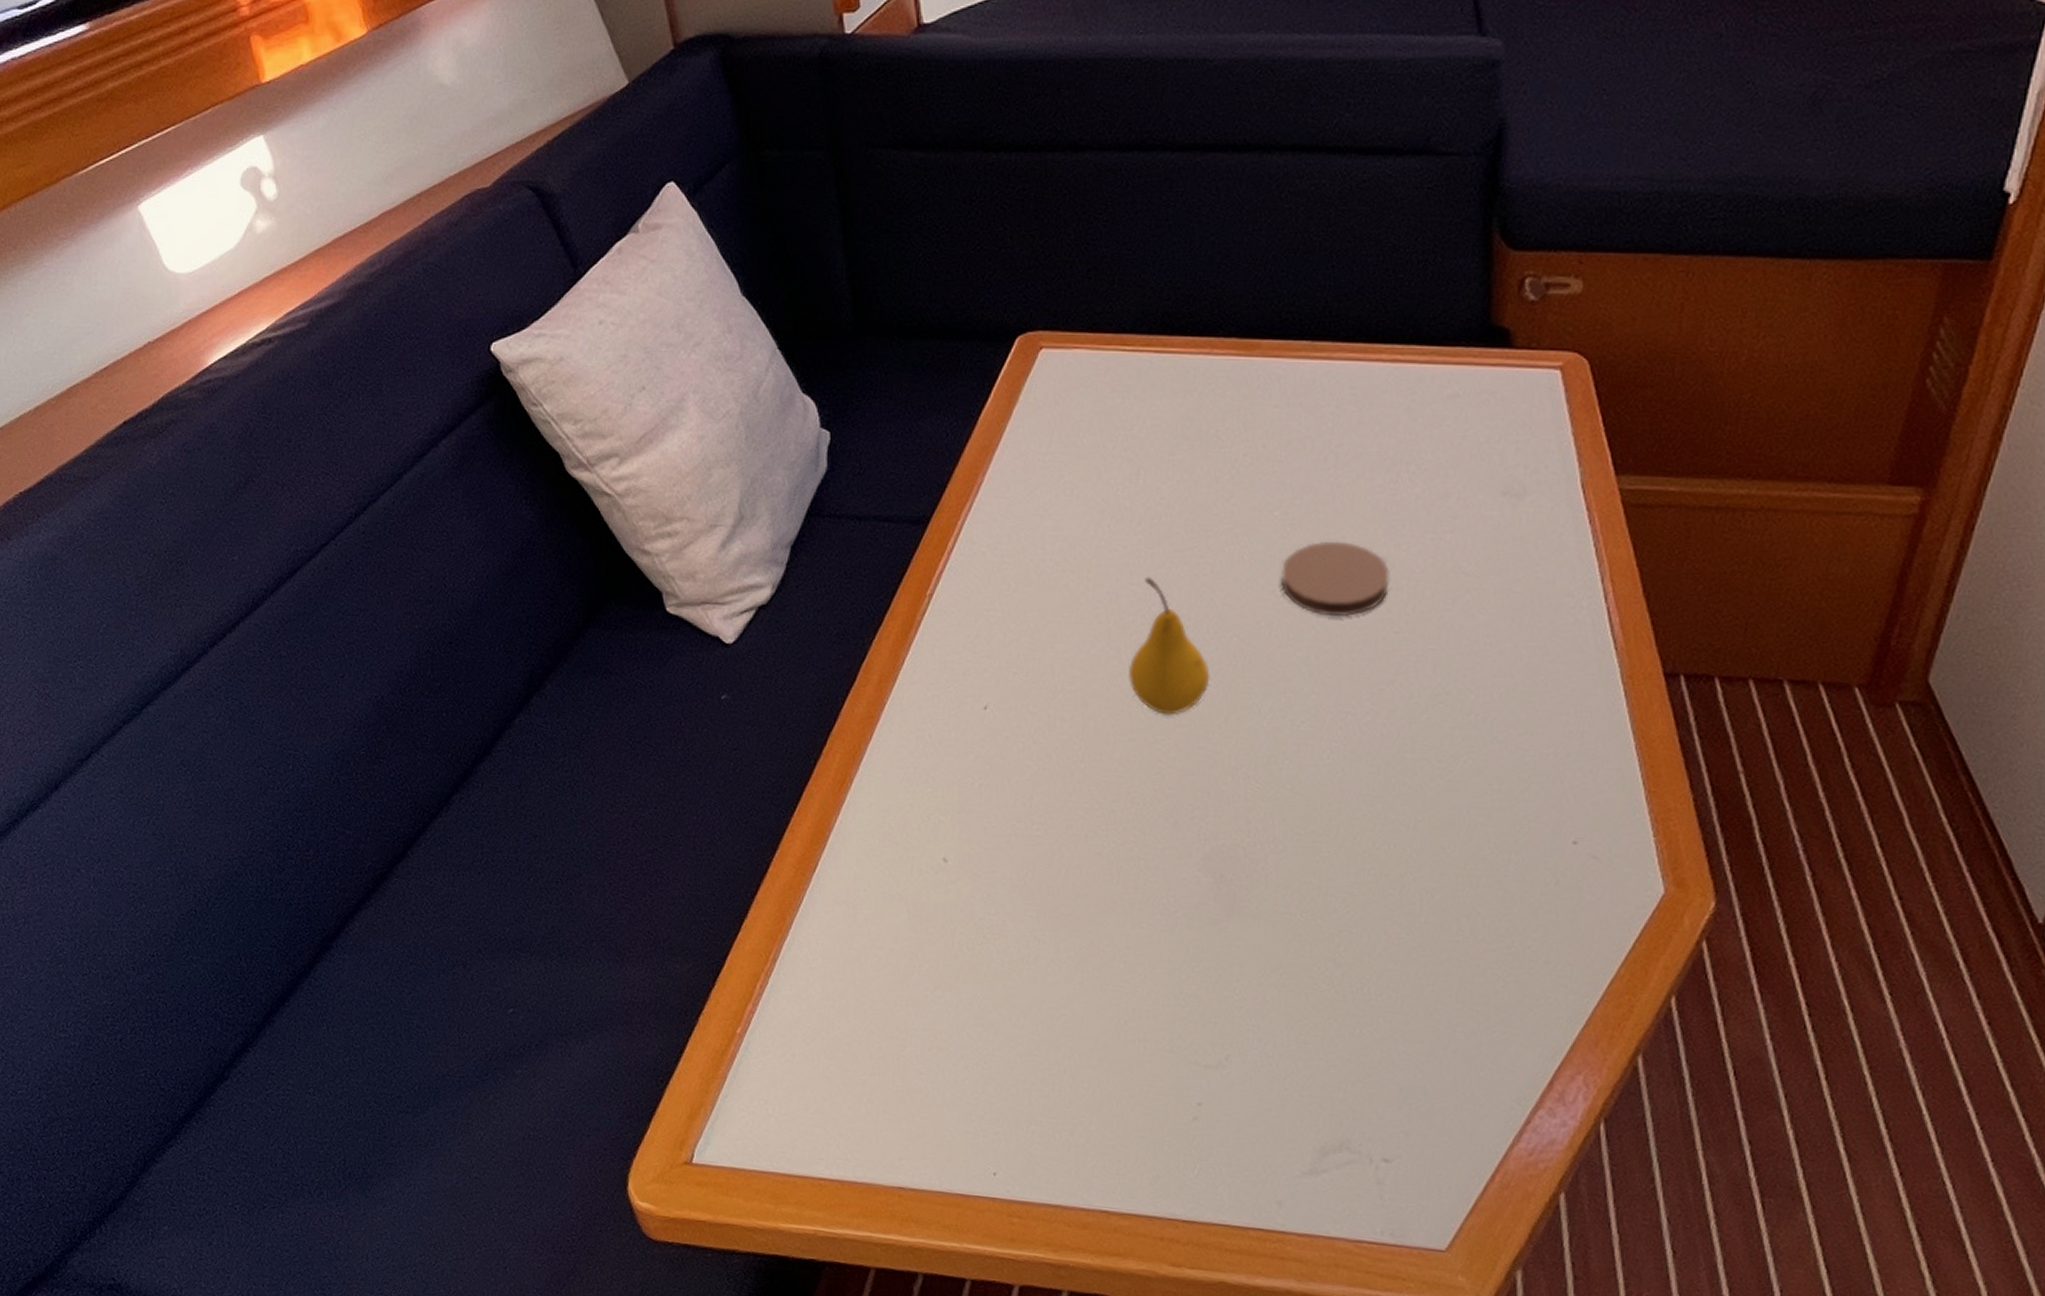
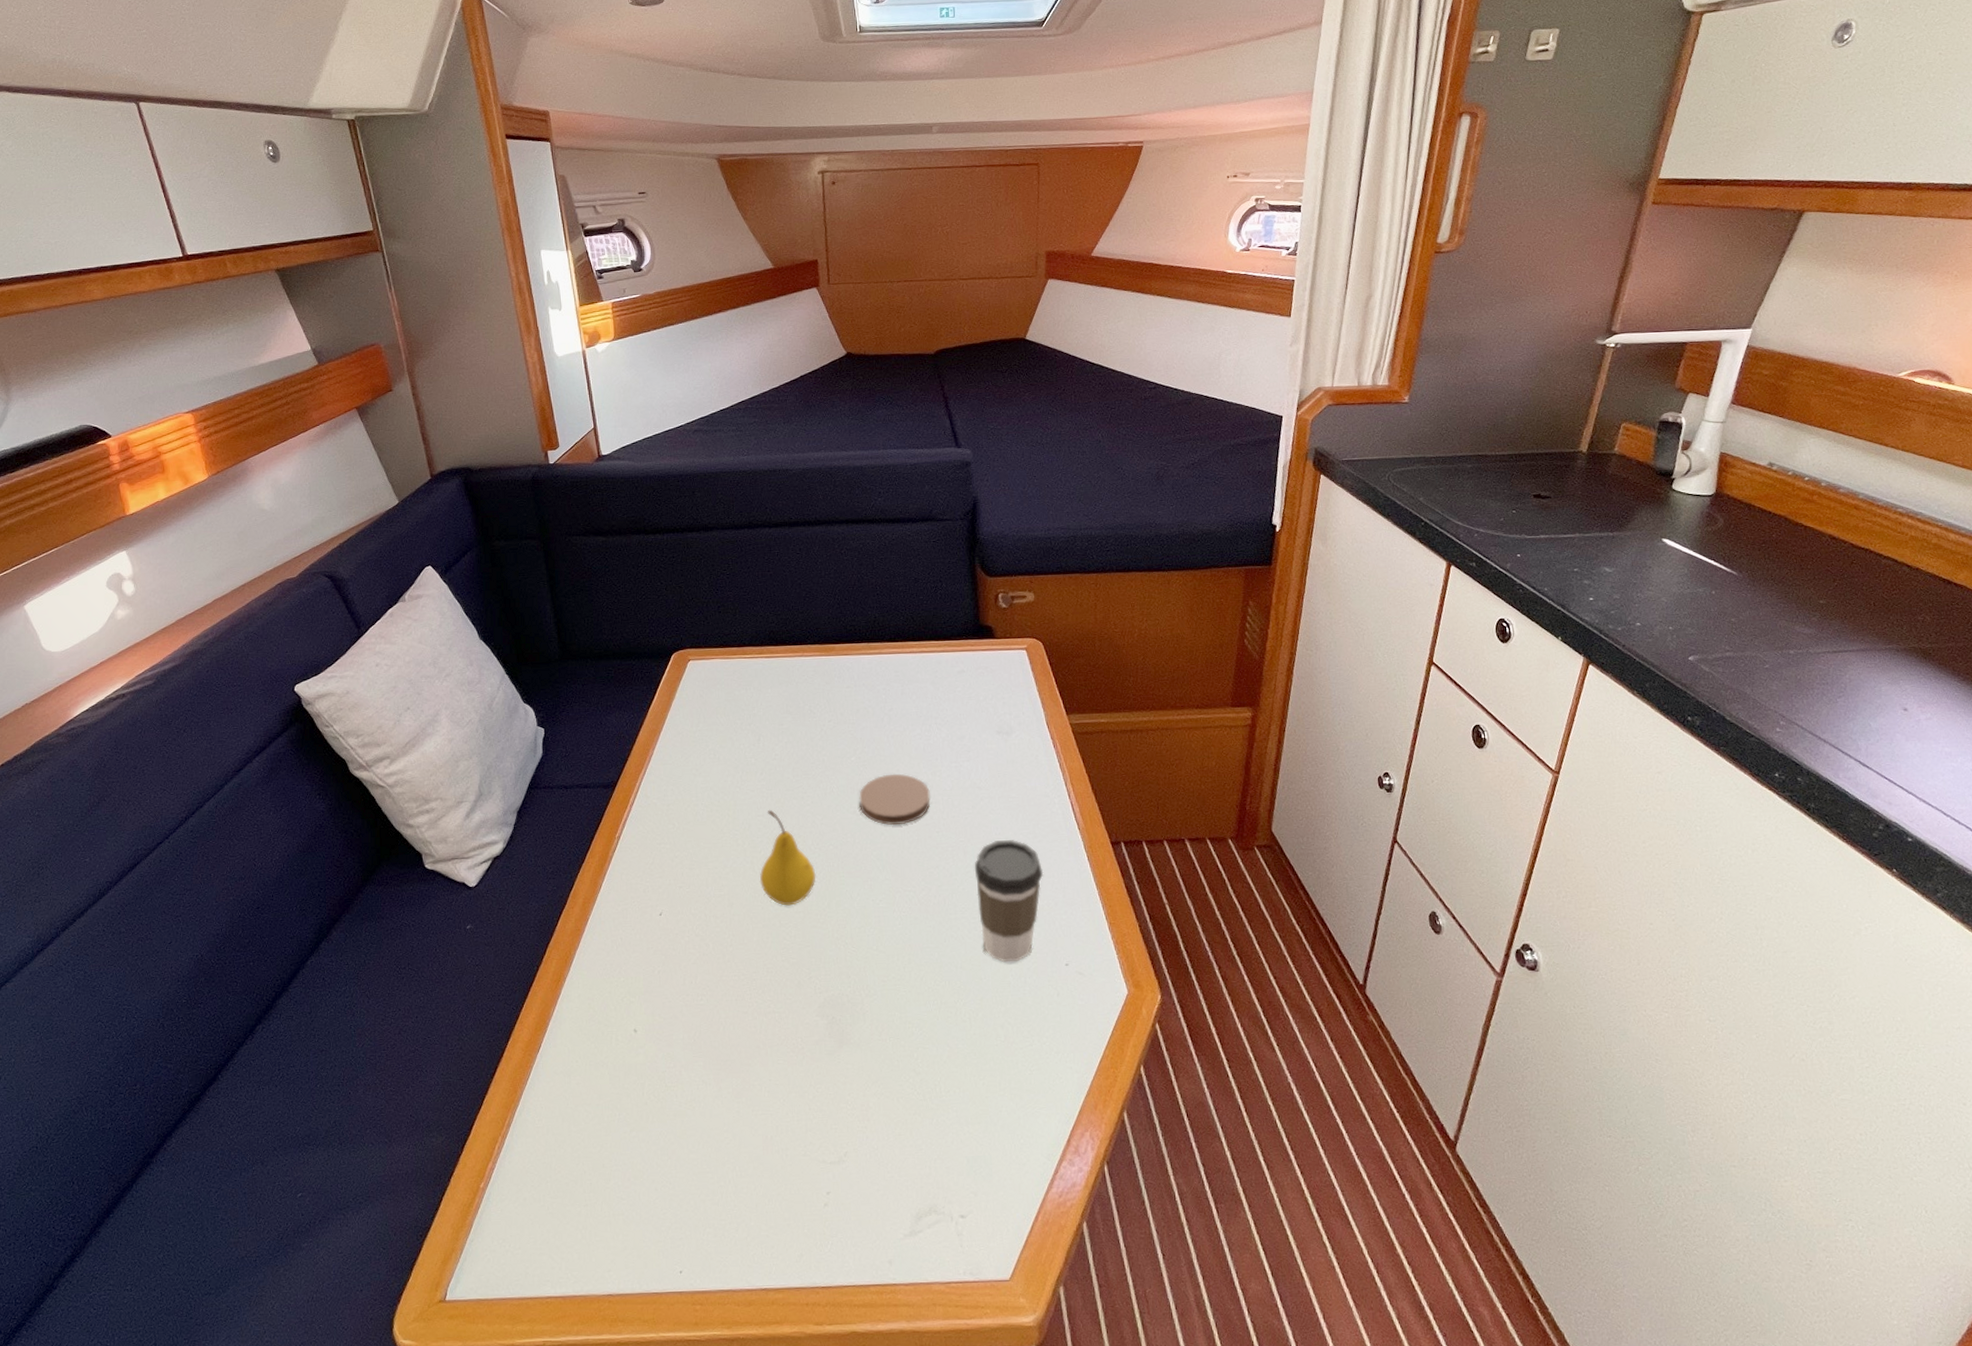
coffee cup: none [1447,654,1554,830] -> present [974,840,1044,963]

